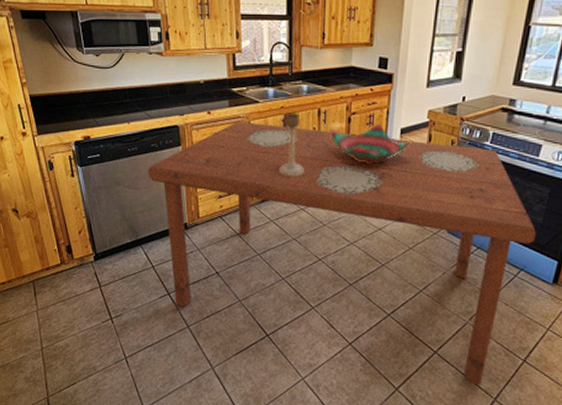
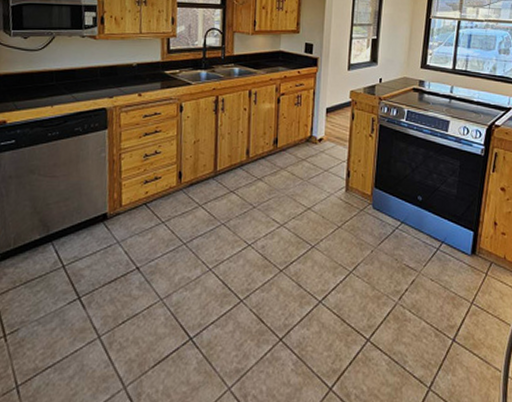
table: present [148,120,536,386] -> none [68,102,452,374]
candle holder: present [280,112,305,177] -> none [210,94,235,158]
decorative bowl: present [329,124,413,164] -> none [260,104,338,142]

